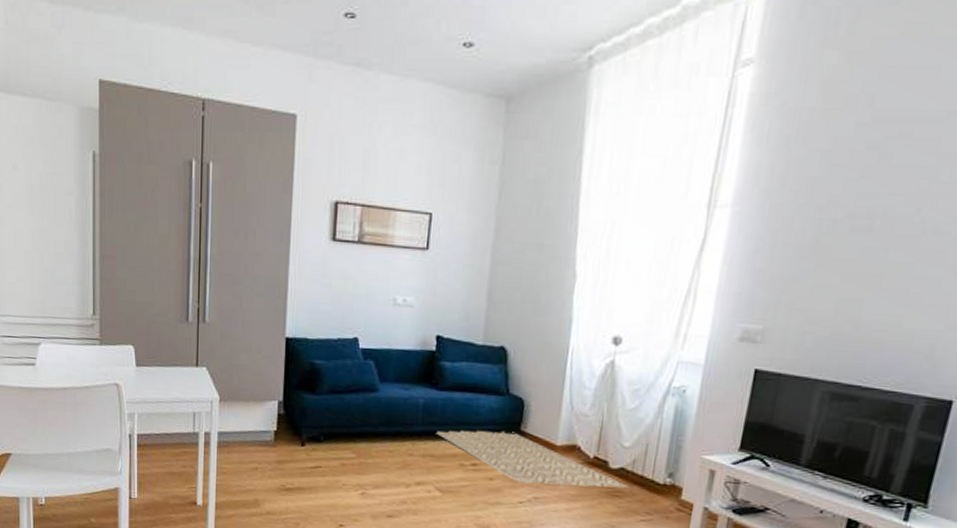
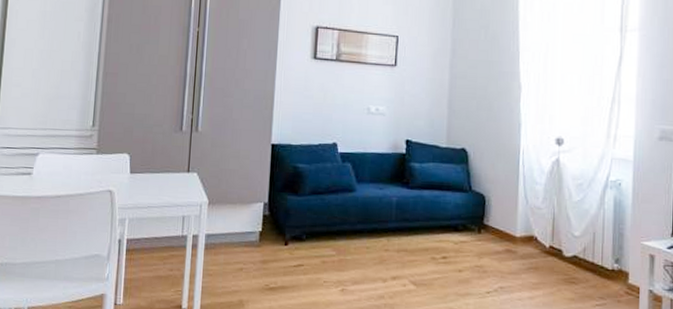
rug: present [436,430,628,489] -> none [409,224,582,275]

